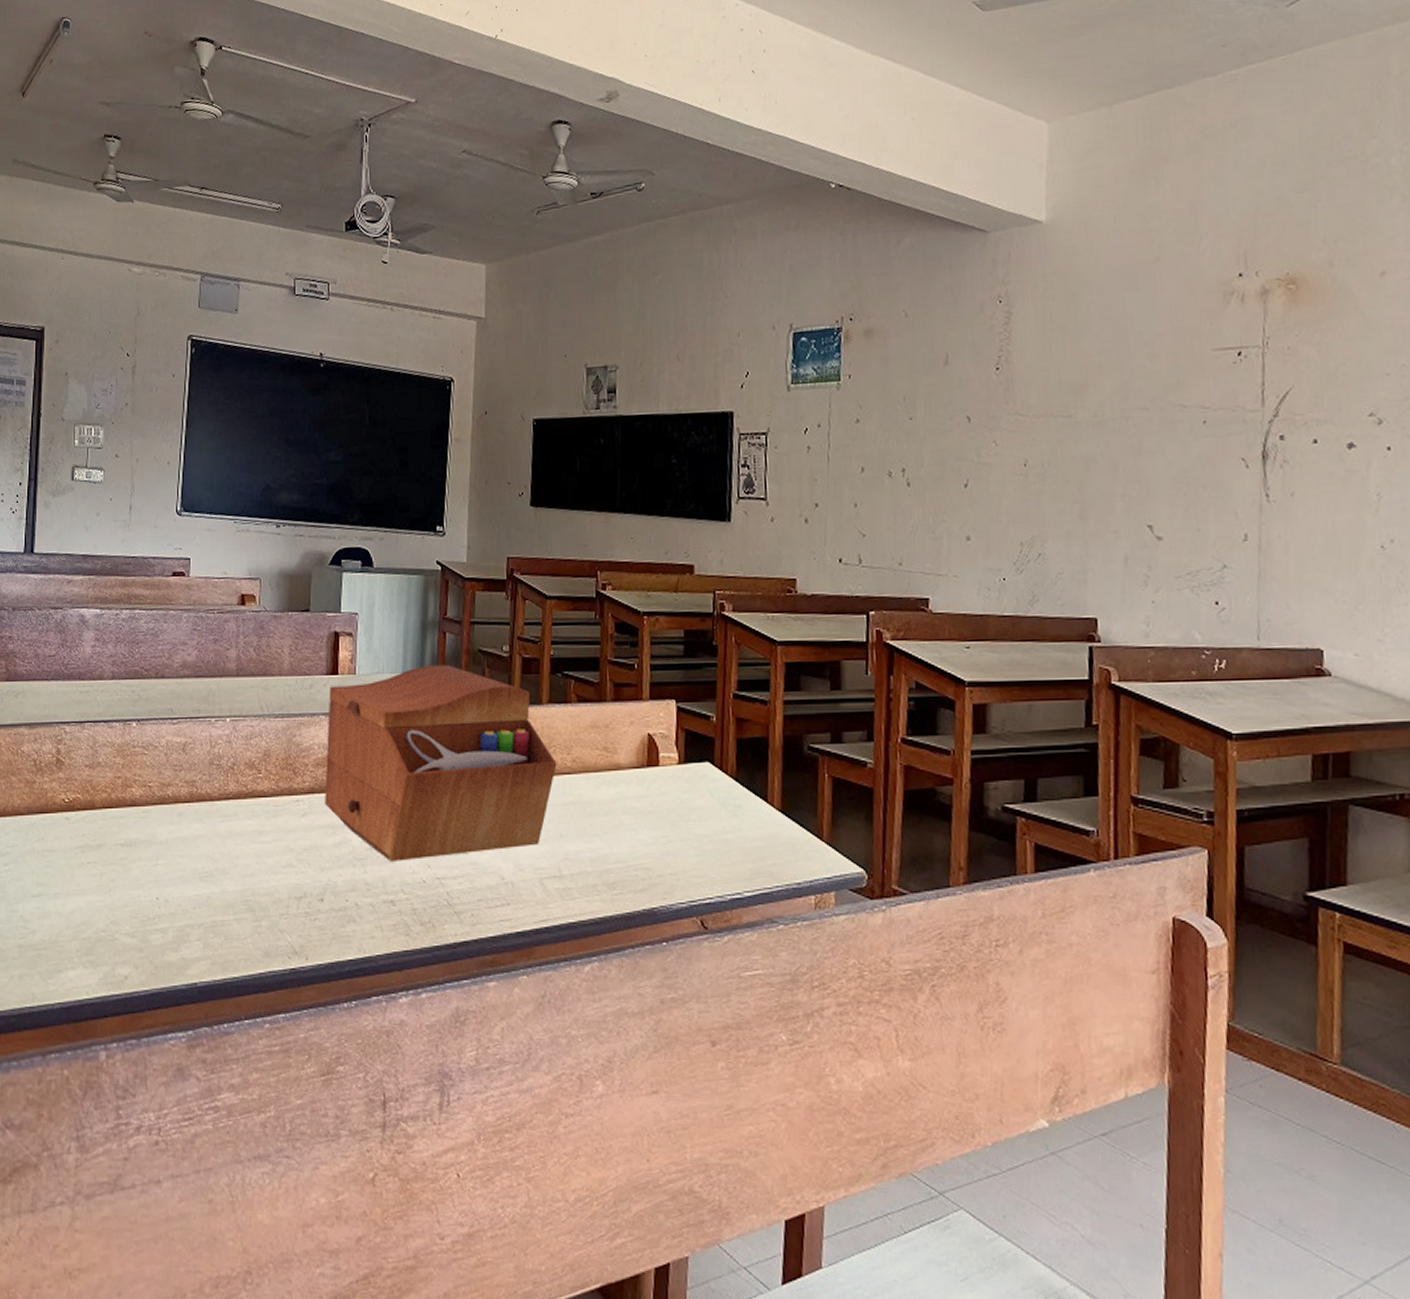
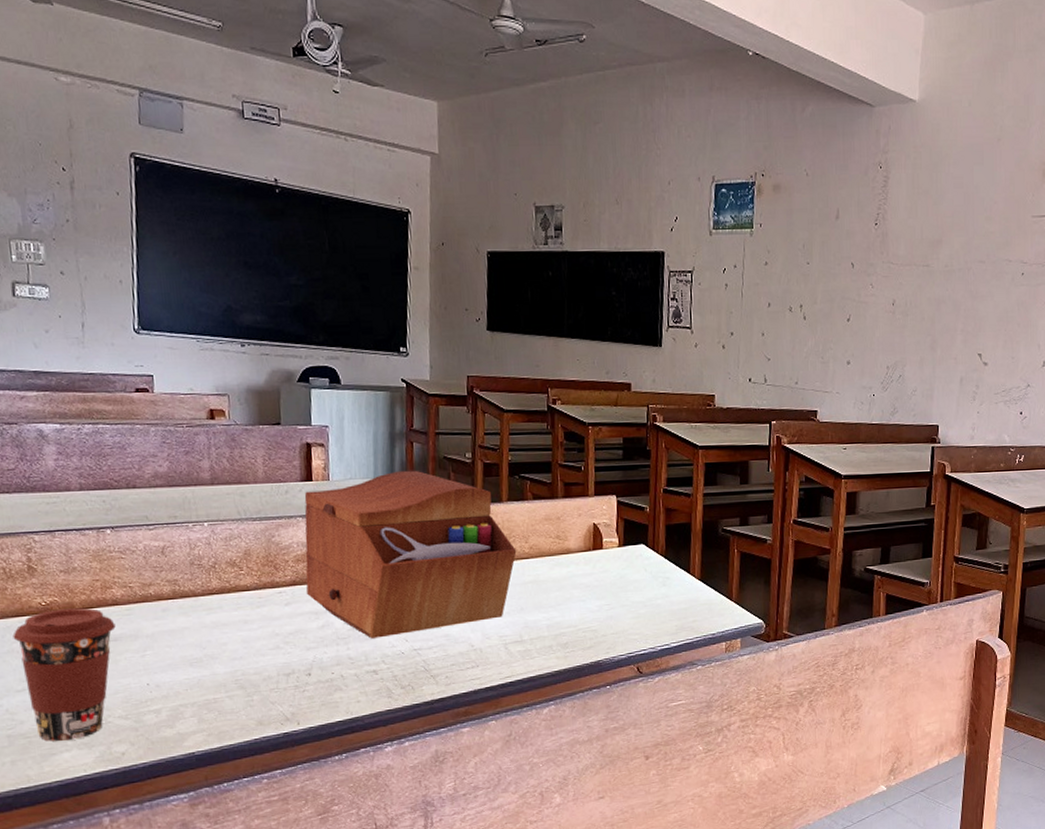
coffee cup: none [35,807,132,956] -> present [12,607,116,741]

